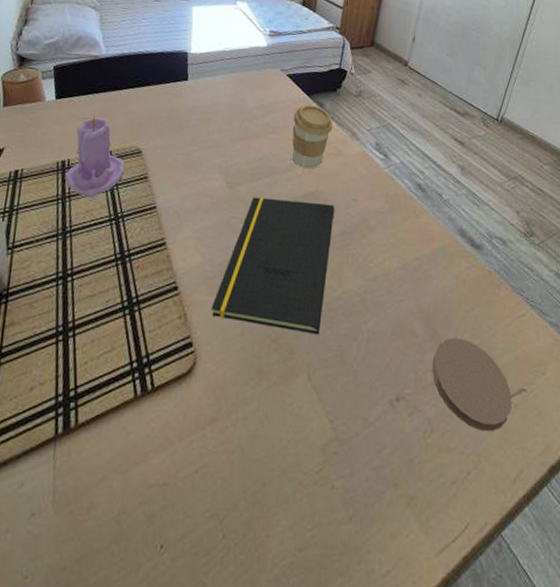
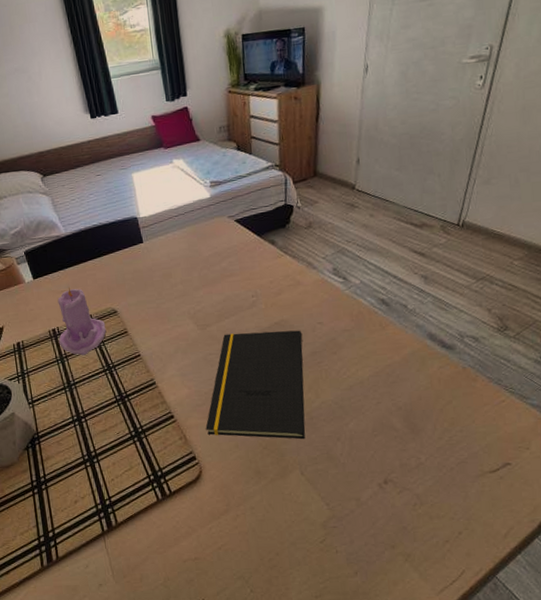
coffee cup: present [292,104,333,169] -> none [248,244,288,303]
coaster: present [432,338,512,432] -> none [415,428,498,501]

